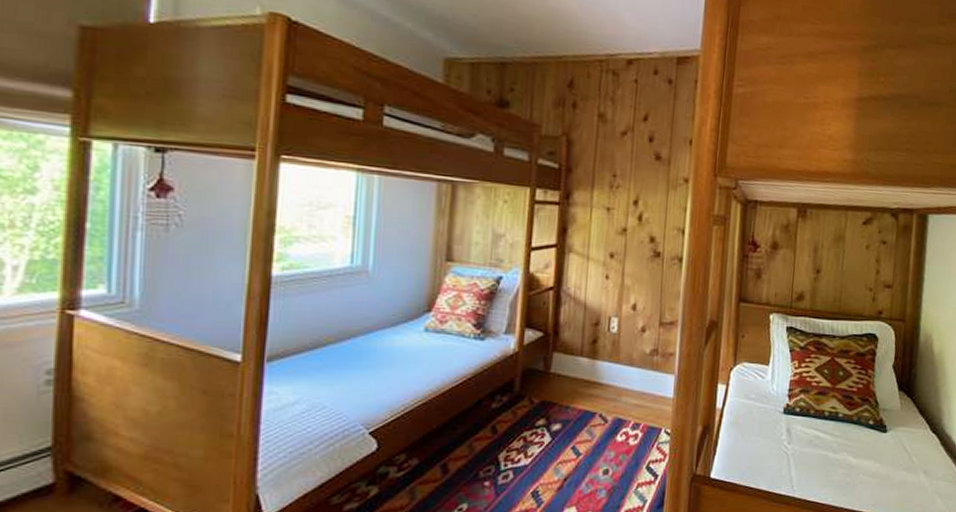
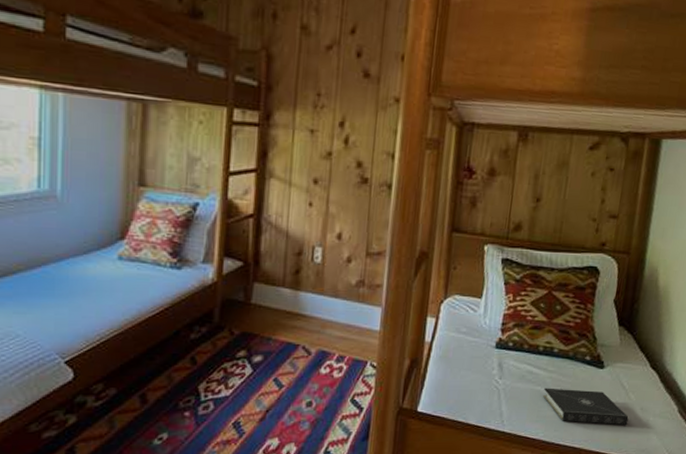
book: none [830,452,913,489] -> present [543,388,629,426]

